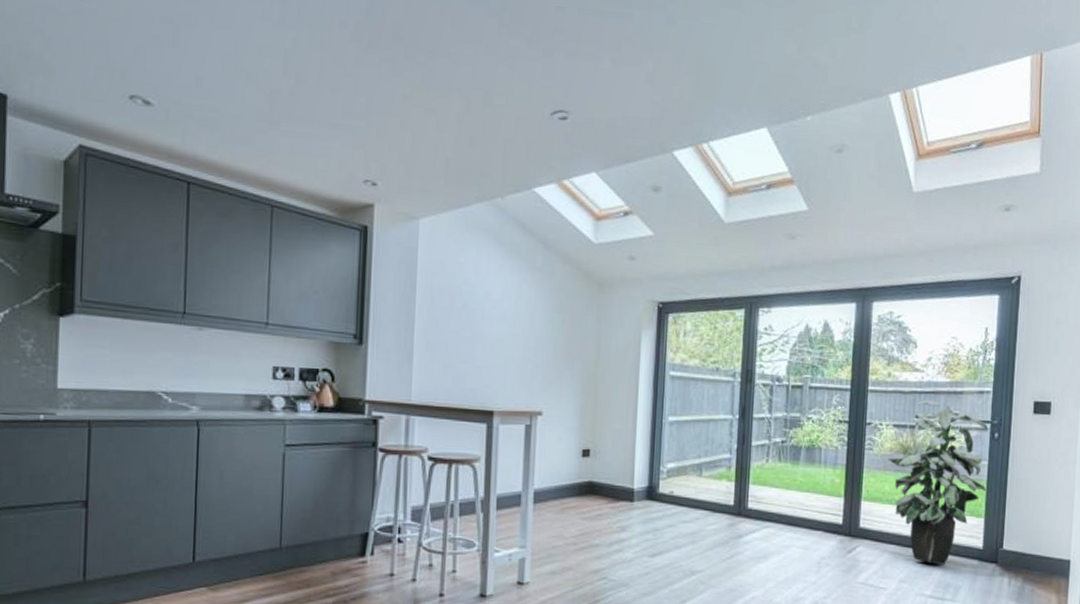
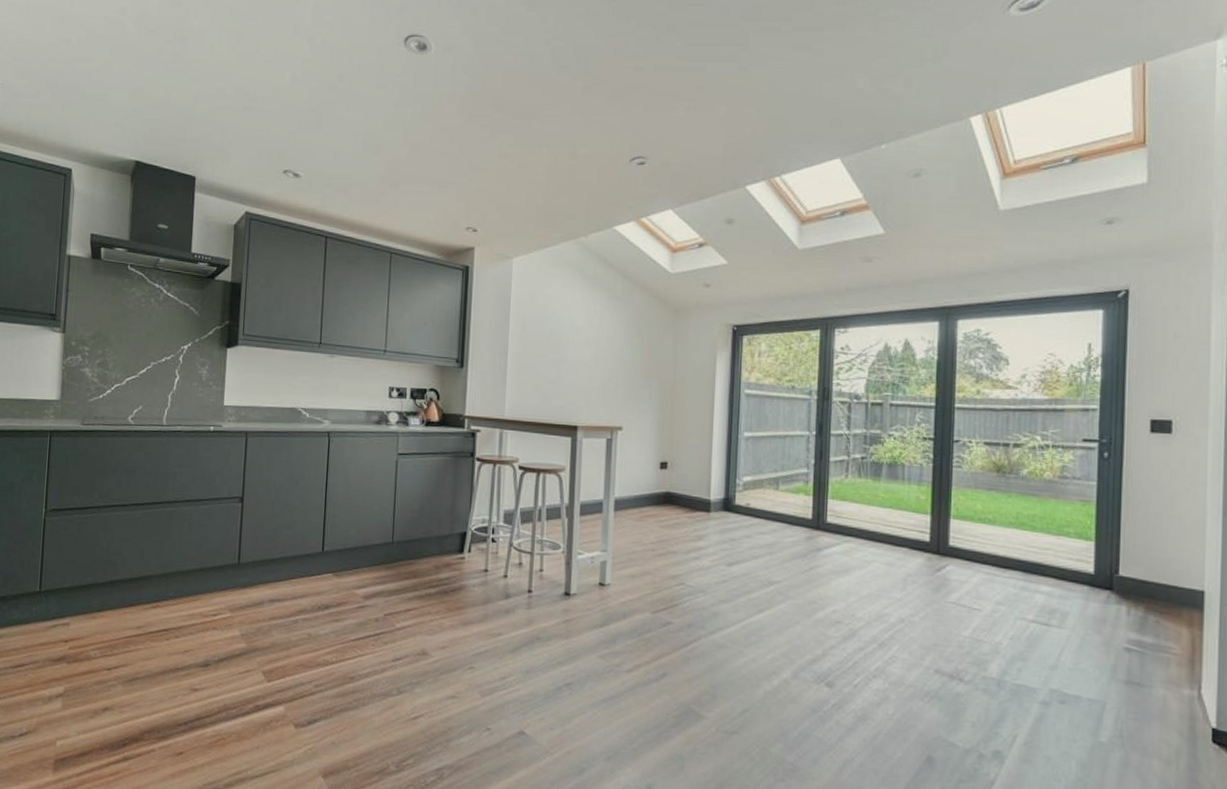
indoor plant: present [888,400,988,565] -> none [979,418,1096,589]

